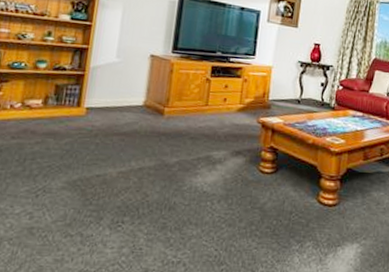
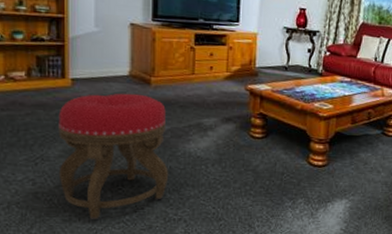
stool: none [57,123,176,260] -> present [58,93,169,219]

